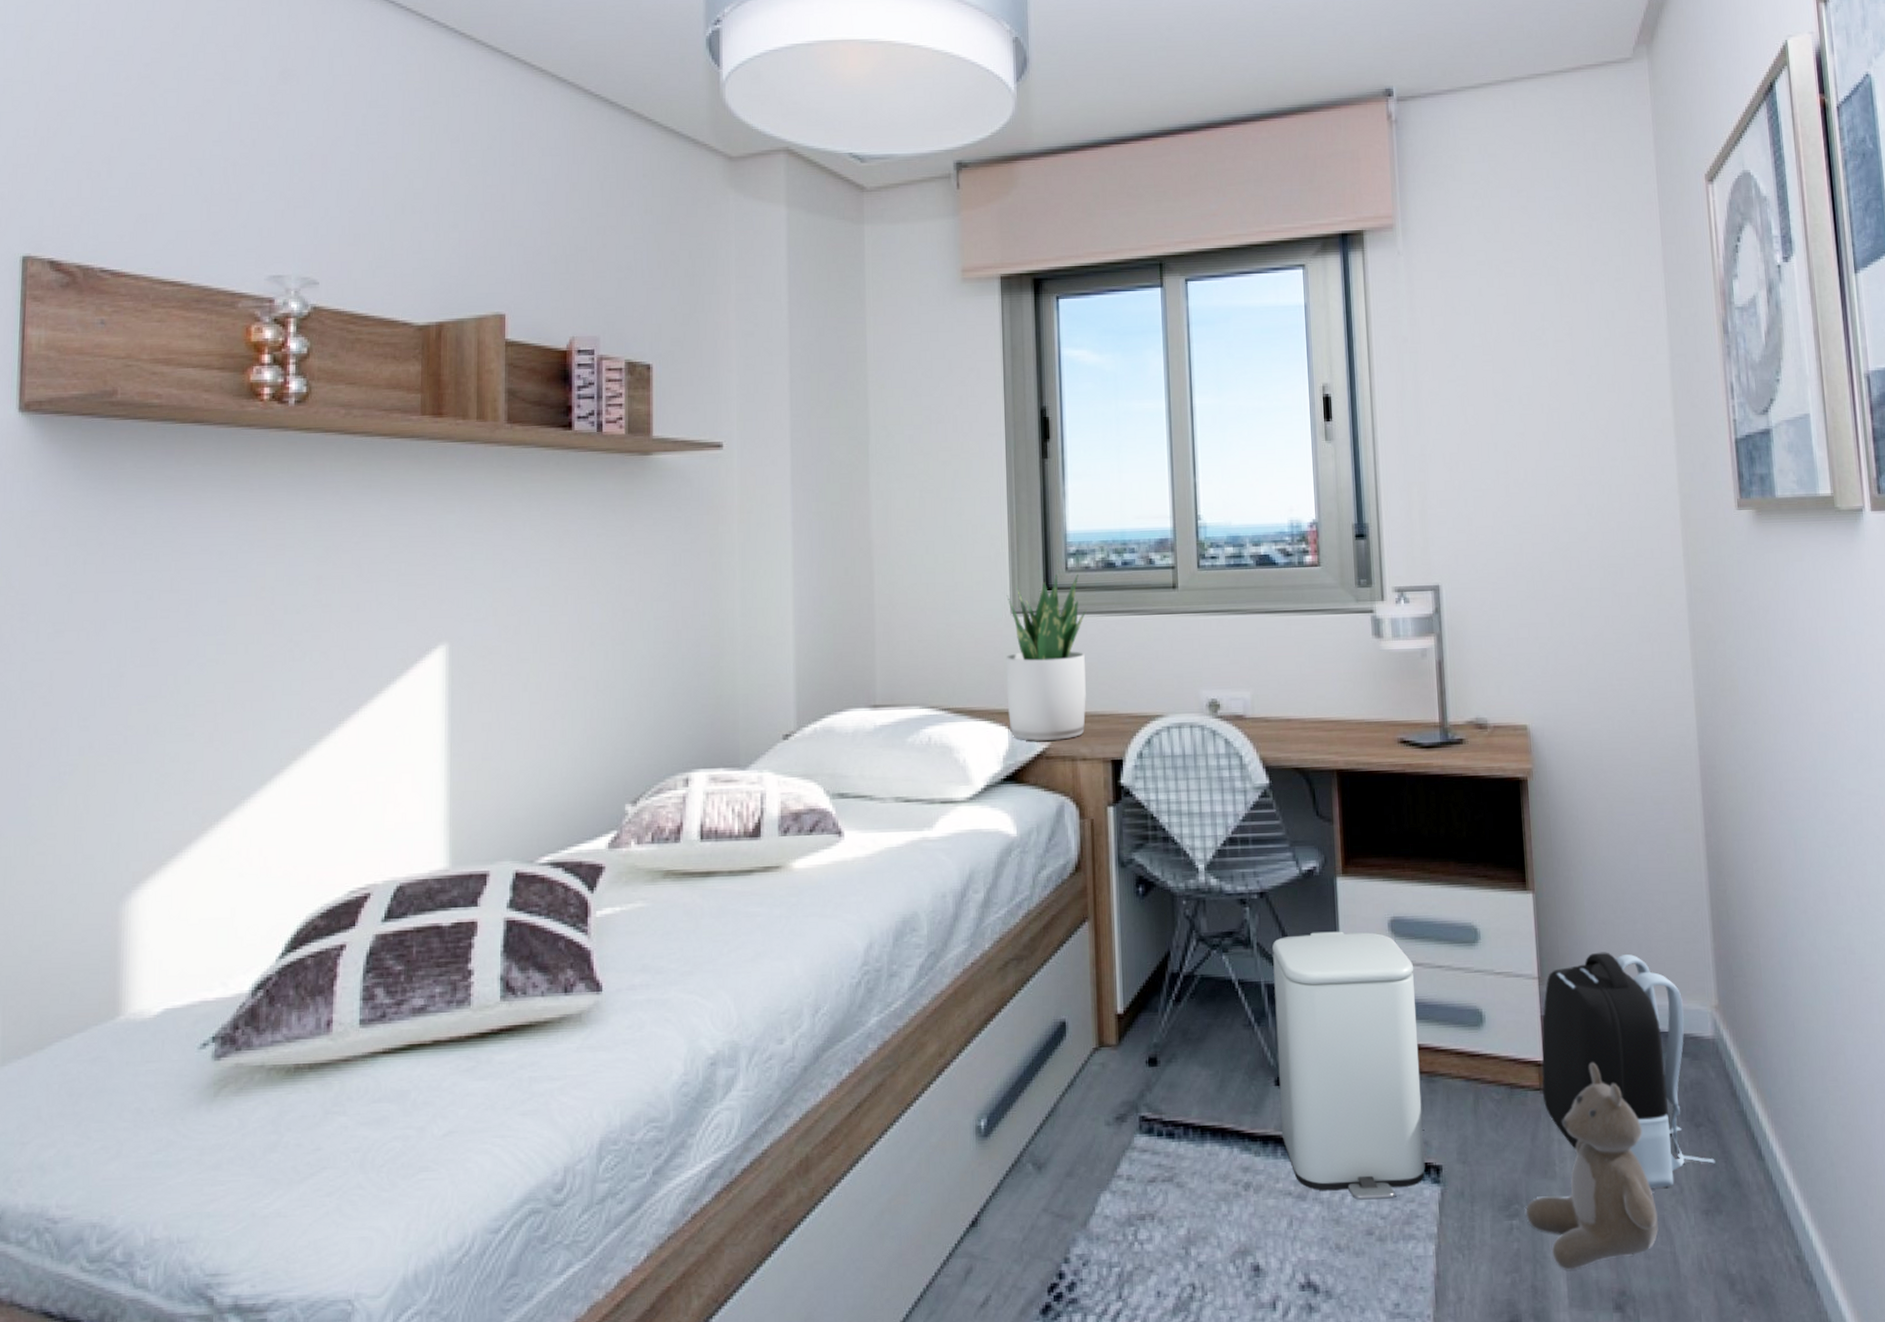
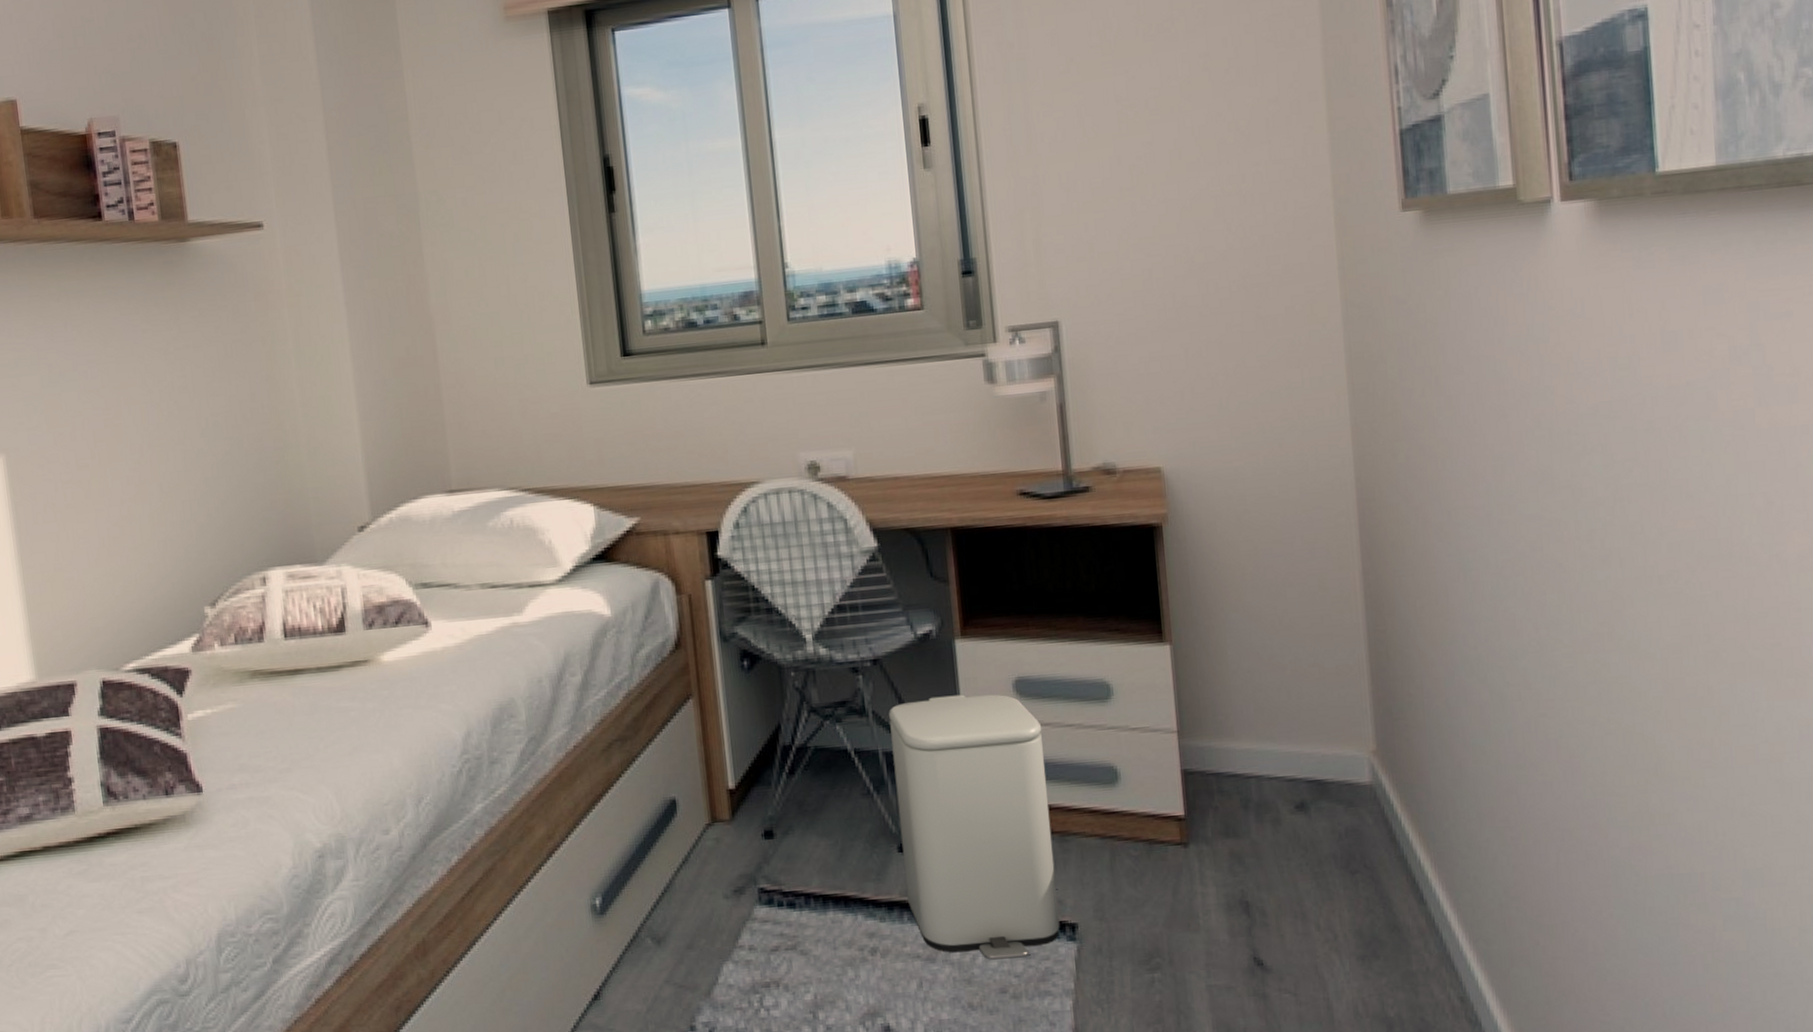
planter: present [1006,574,1087,741] -> none [581,337,676,518]
teddy bear: present [1525,1062,1659,1270] -> none [1167,814,1311,1020]
backpack: present [1542,952,1715,1188] -> none [1183,701,1372,937]

